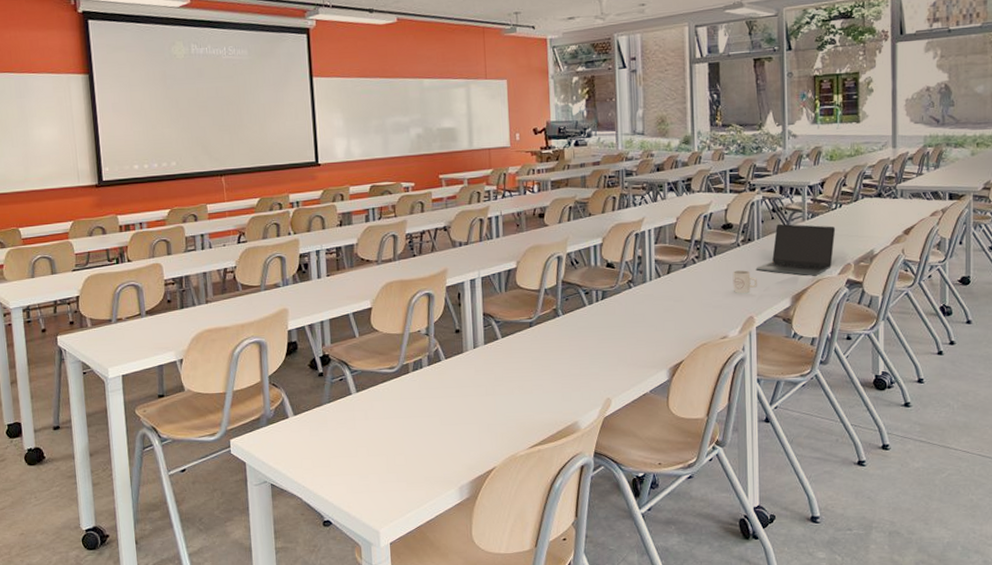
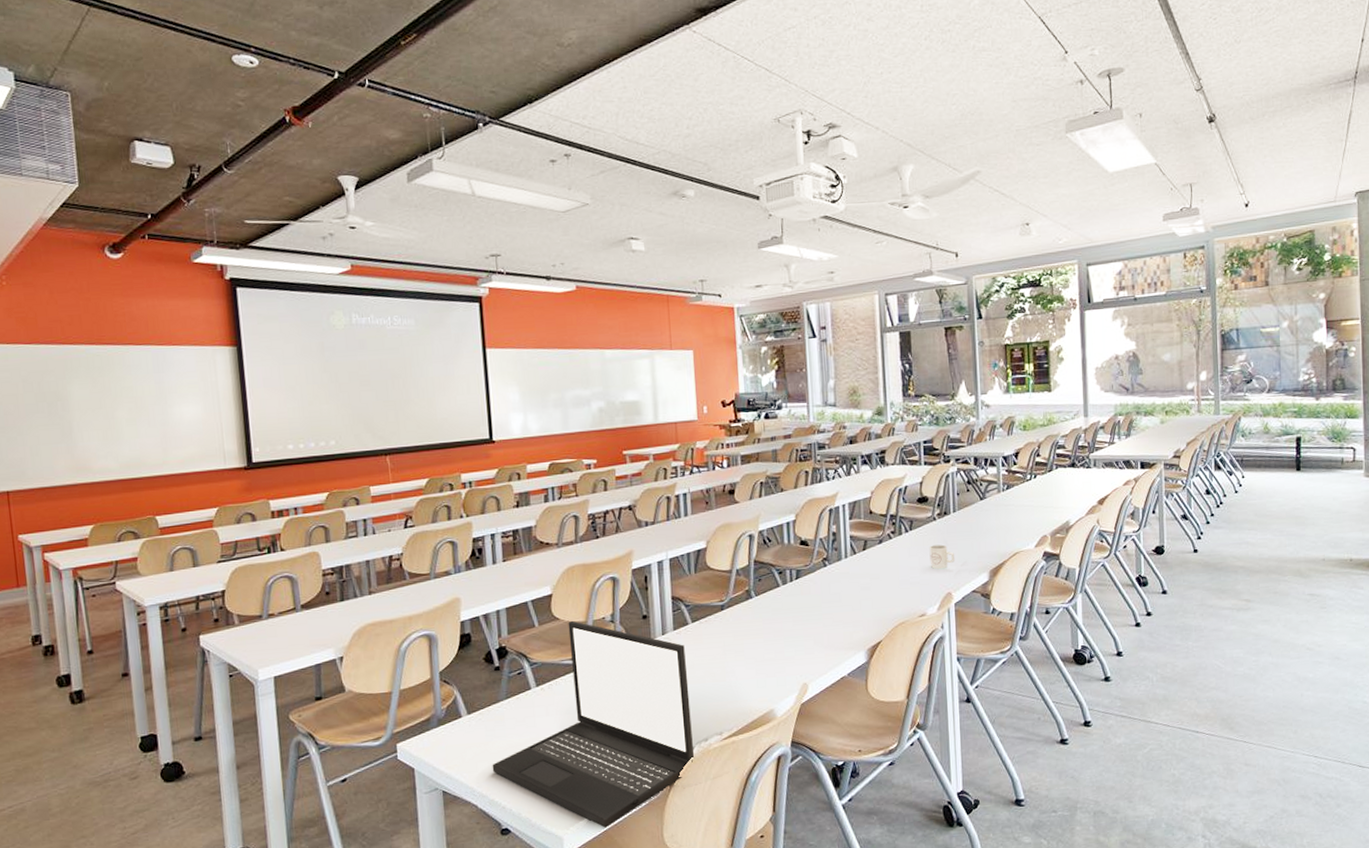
laptop: none [315,333,503,525] -> present [492,621,695,828]
laptop: present [757,223,836,276] -> none [953,496,1031,549]

